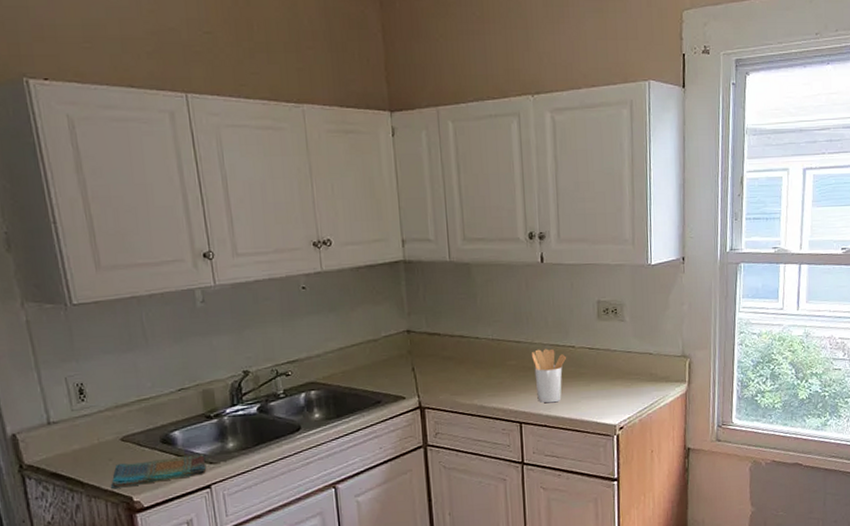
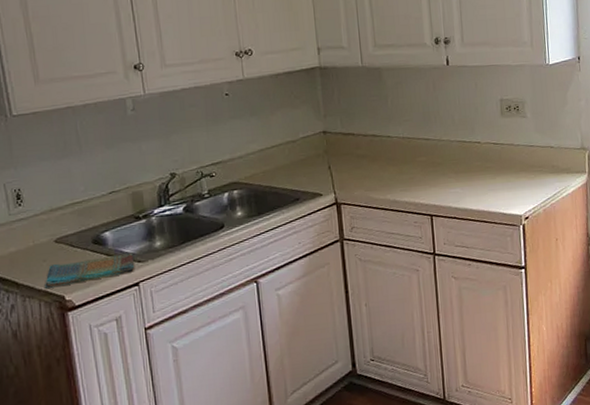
utensil holder: present [532,348,567,404] -> none [440,144,474,197]

